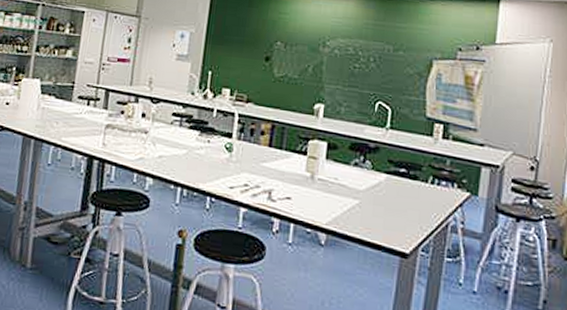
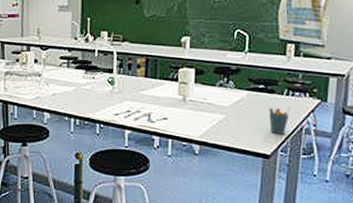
pen holder: none [409,197,436,230] -> present [268,106,291,134]

